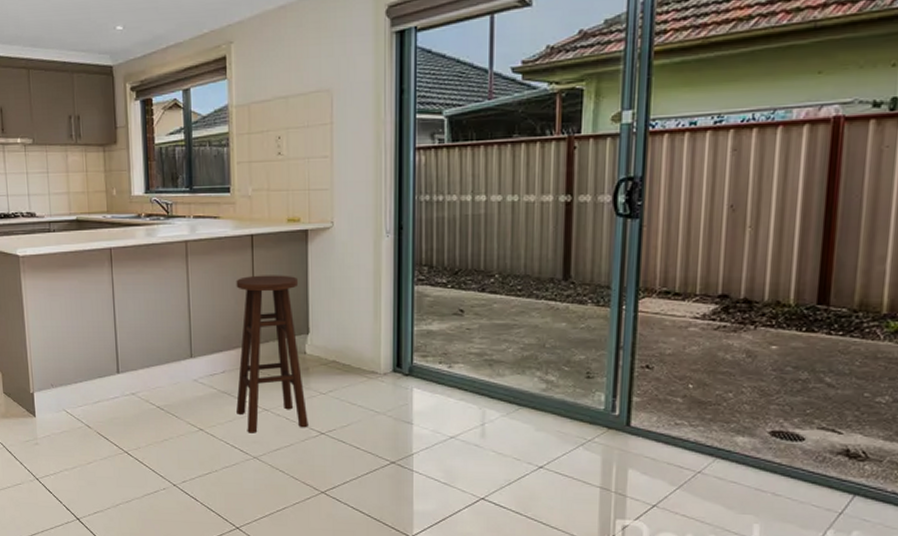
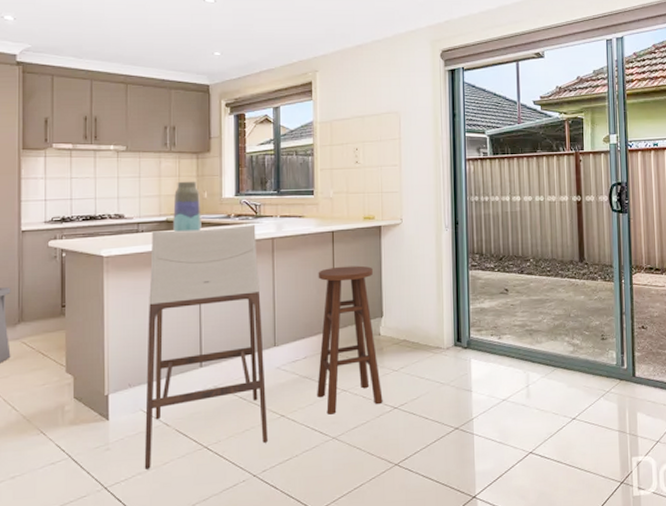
bar stool: none [63,225,187,468] -> present [144,224,268,471]
vase: none [82,176,112,232] -> present [173,181,201,232]

